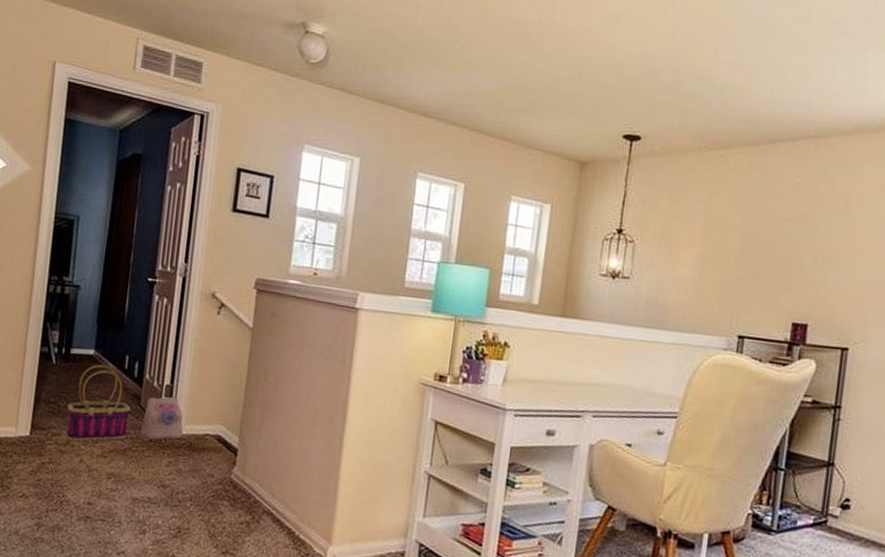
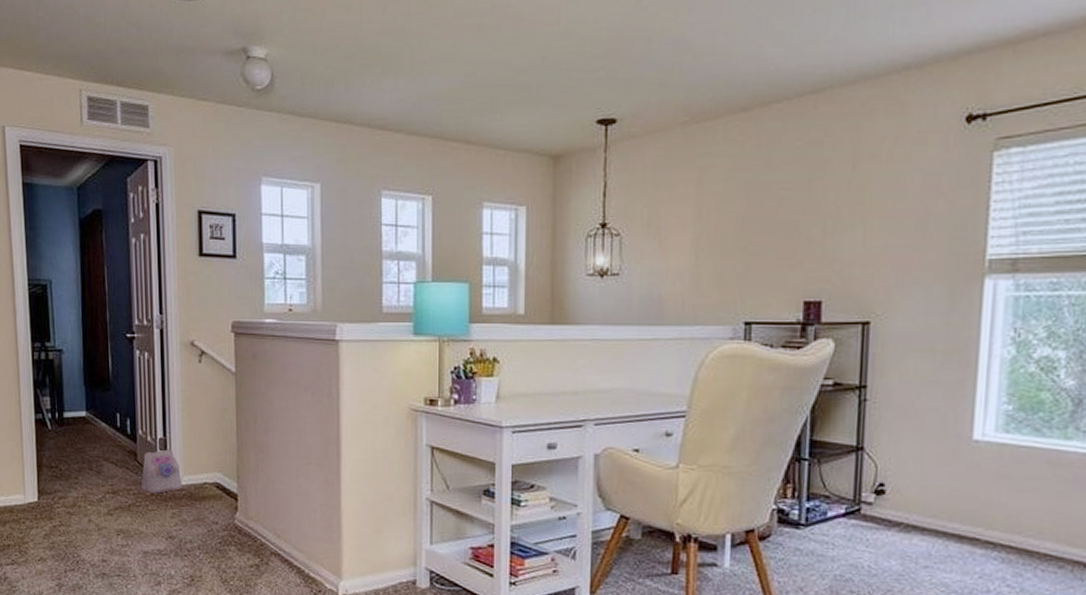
basket: present [65,364,131,442] -> none [68,425,129,502]

